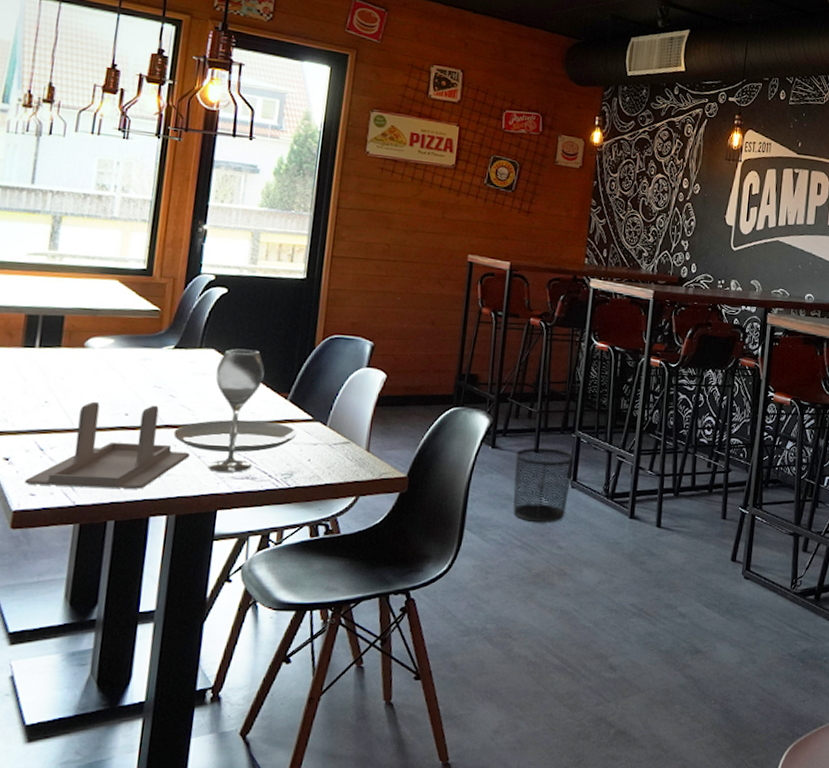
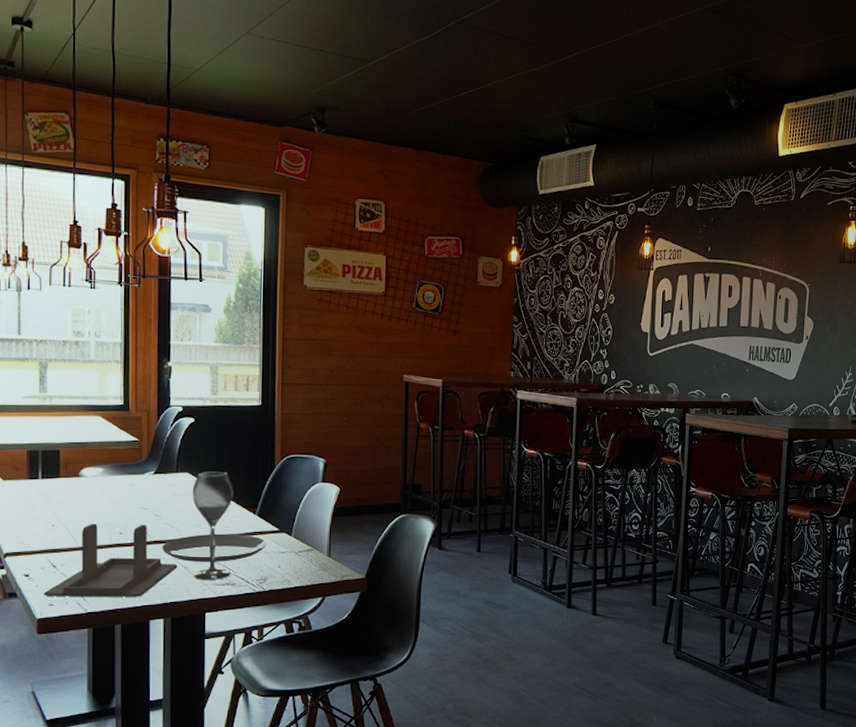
waste bin: present [513,447,575,522] -> none [460,547,514,614]

